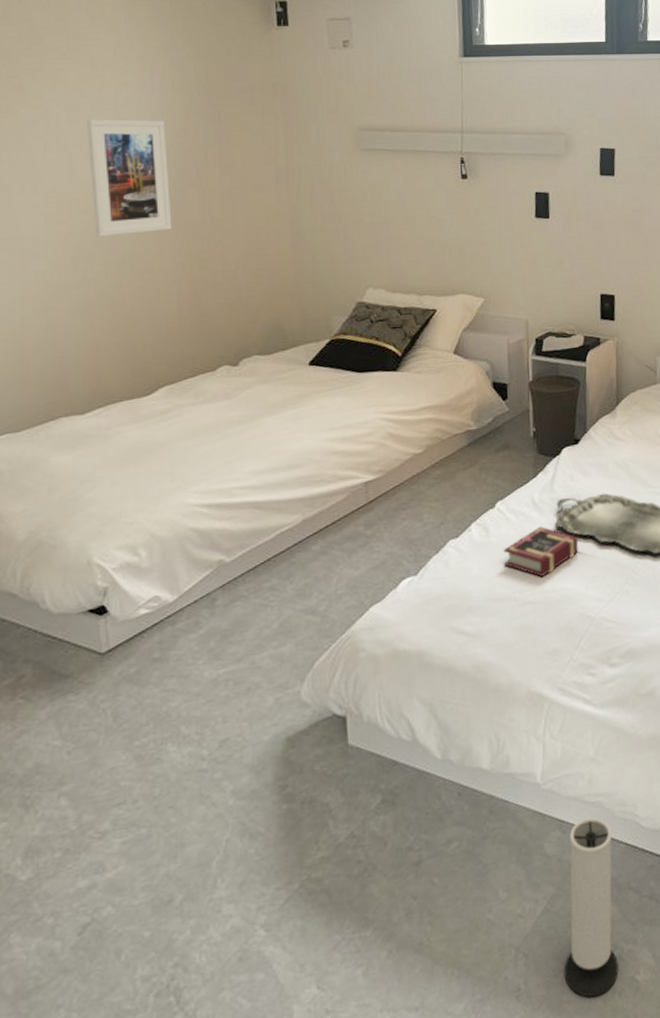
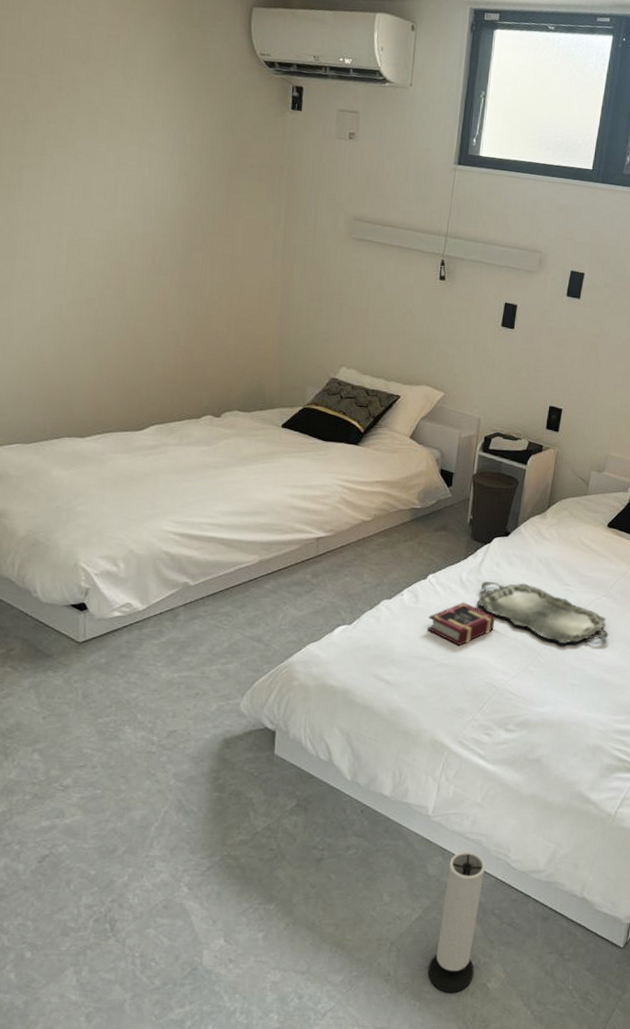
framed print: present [87,118,172,237] -> none [109,172,181,286]

